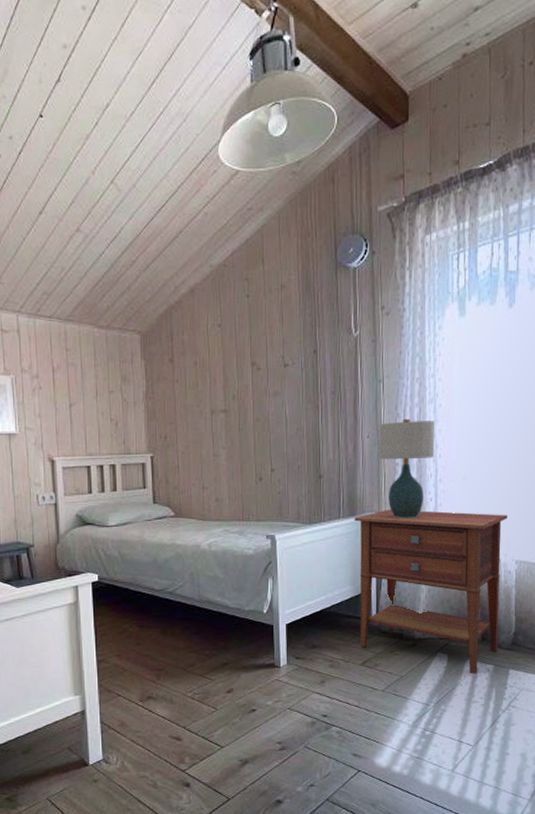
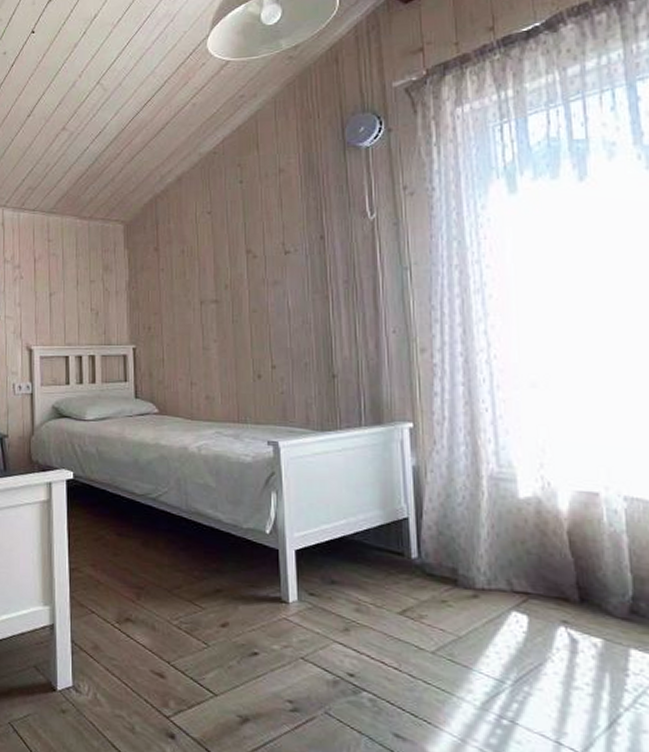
nightstand: present [354,510,508,674] -> none [381,419,607,649]
table lamp: present [378,418,435,519] -> none [408,311,487,432]

